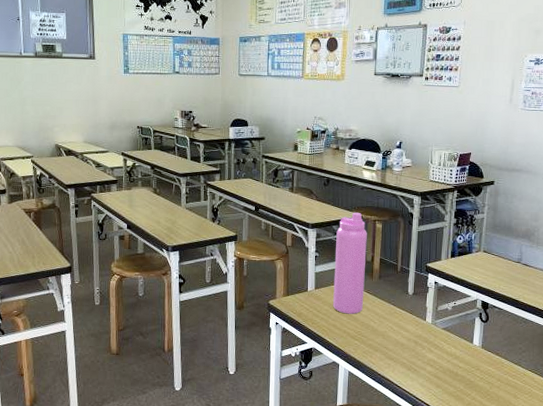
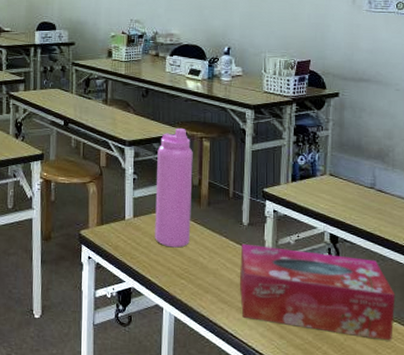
tissue box: none [404,310,534,388] -> present [240,243,396,341]

